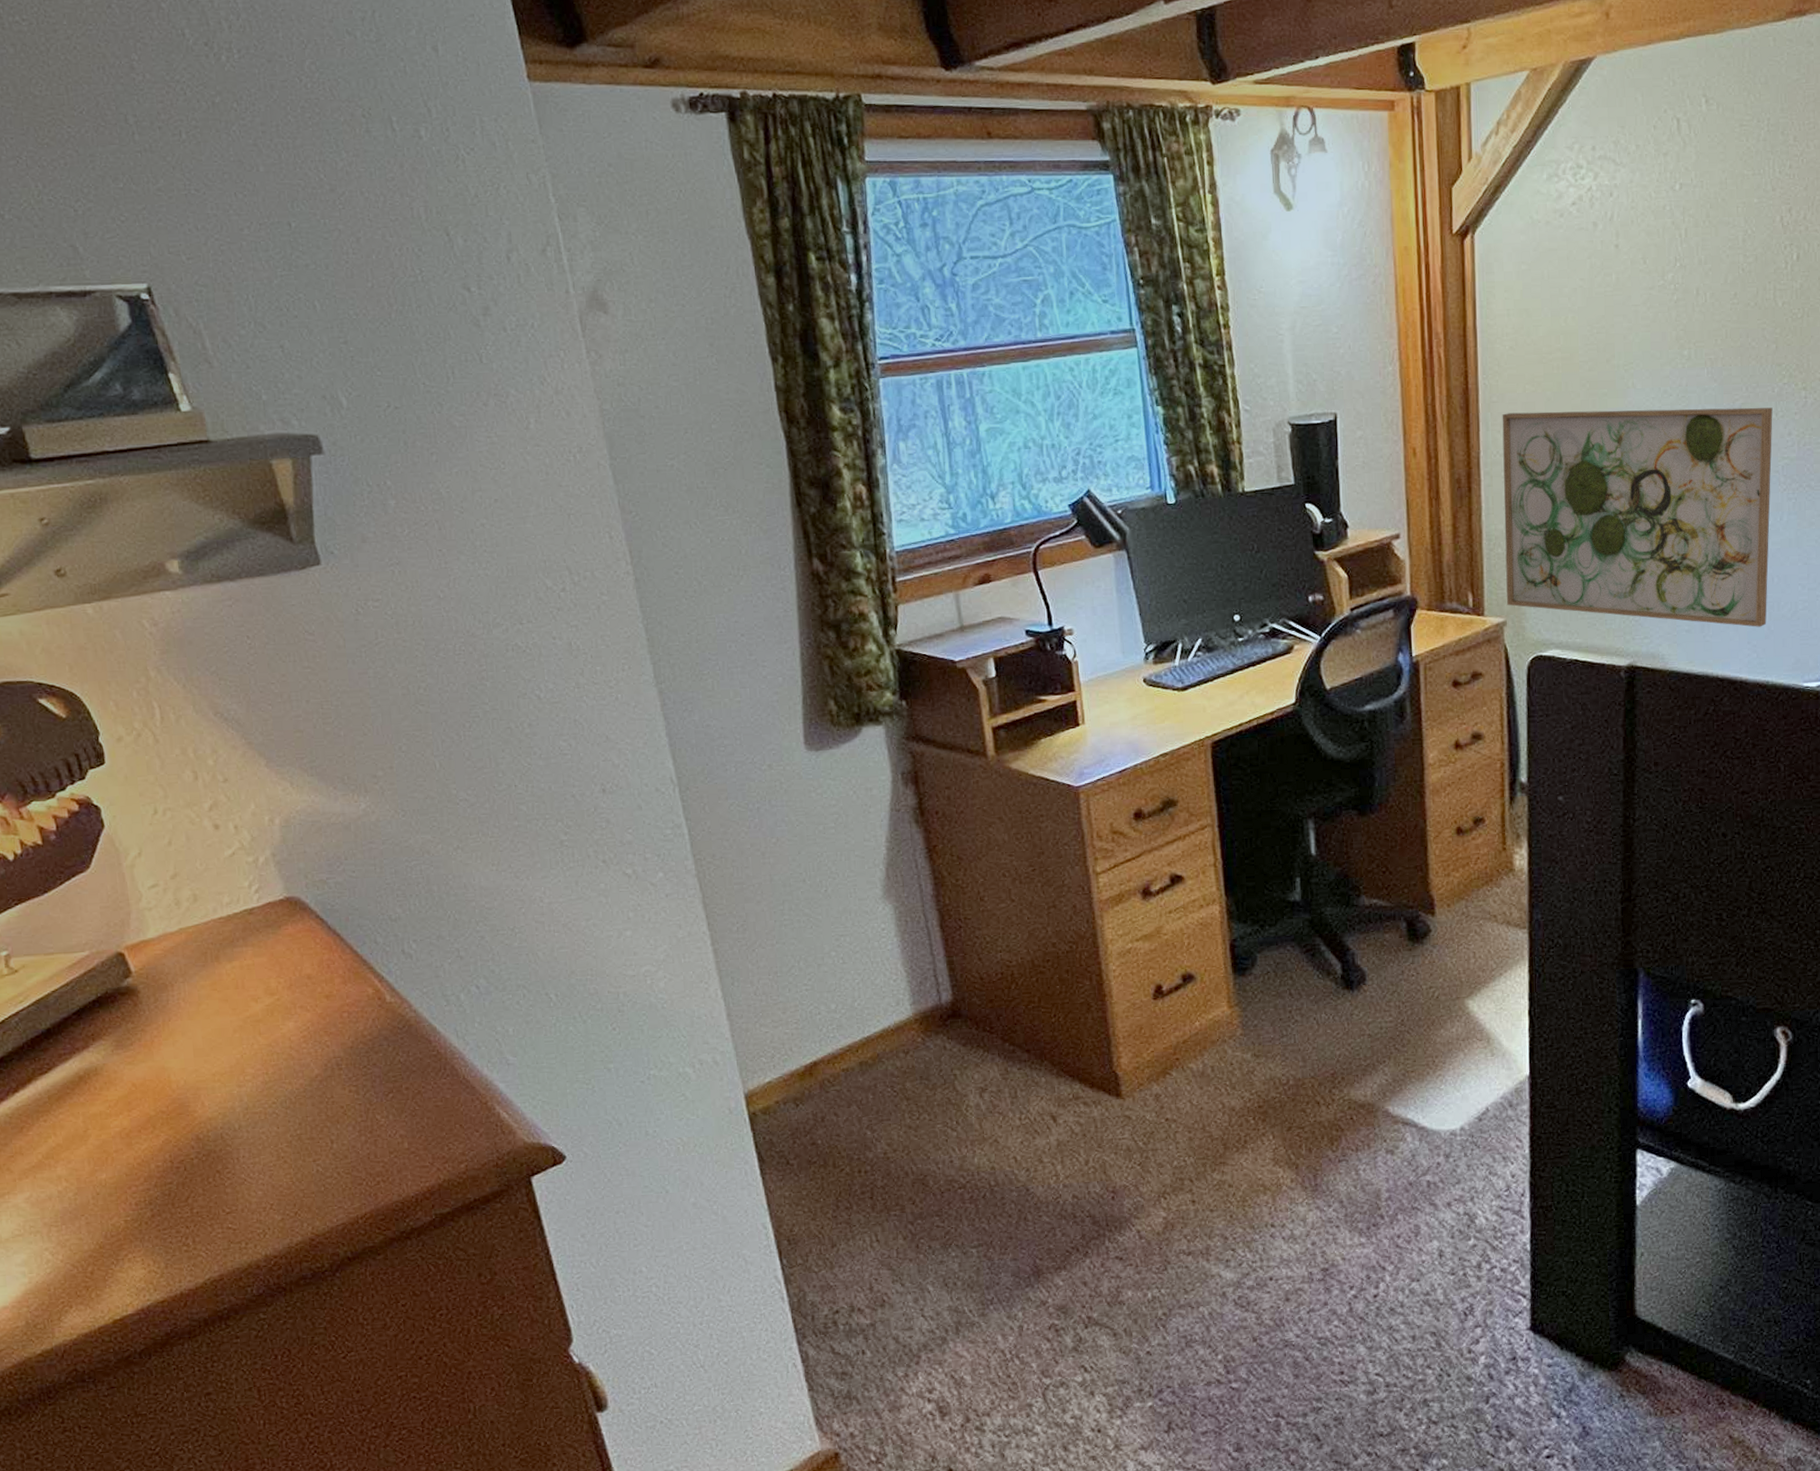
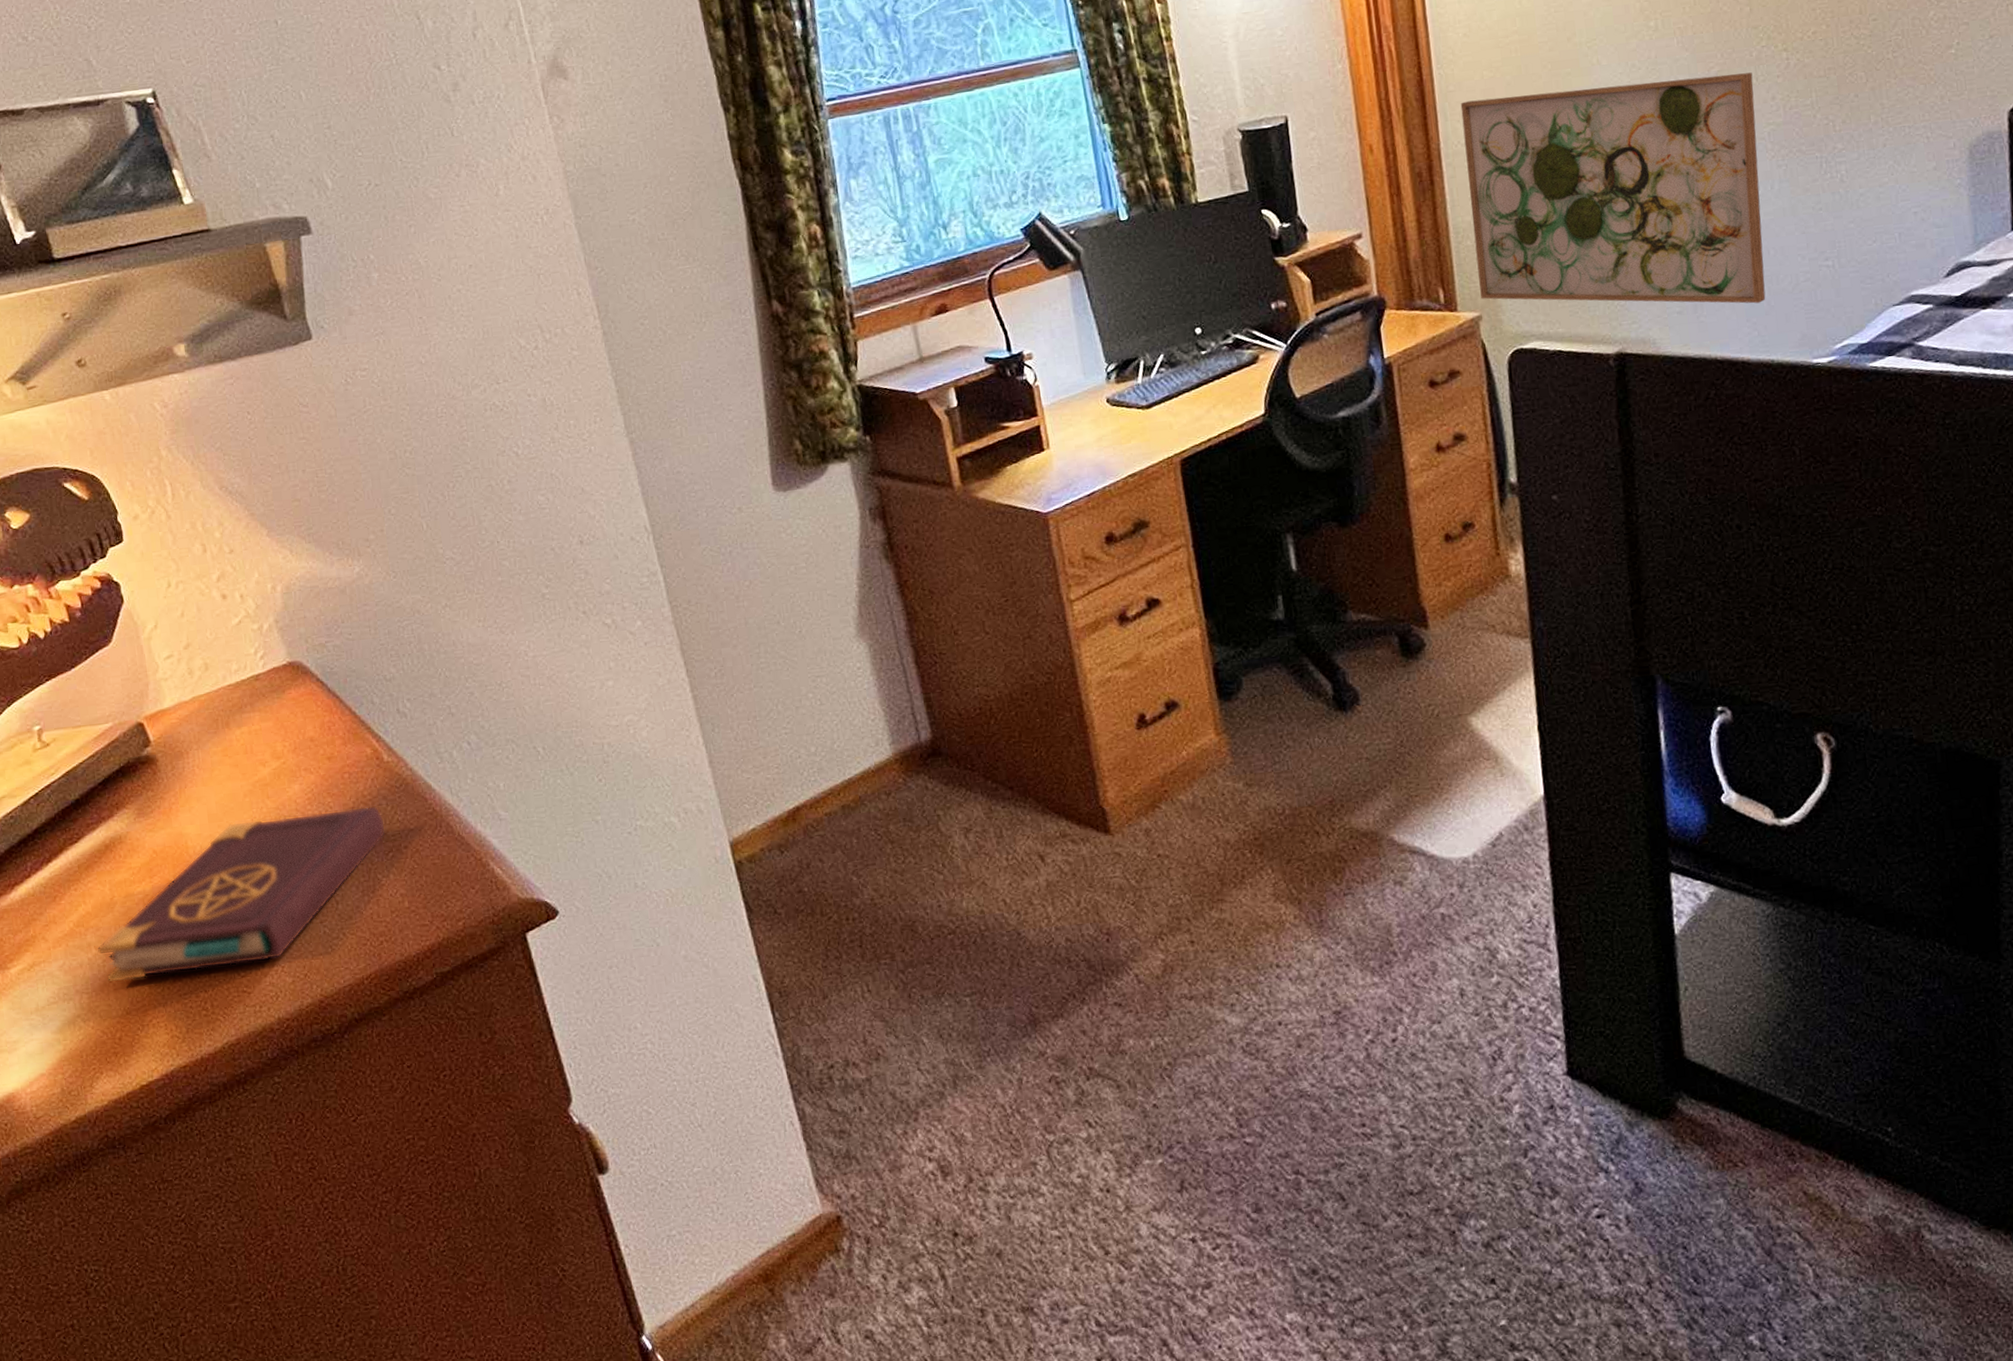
book: none [67,1045,387,1217] -> present [96,805,386,984]

